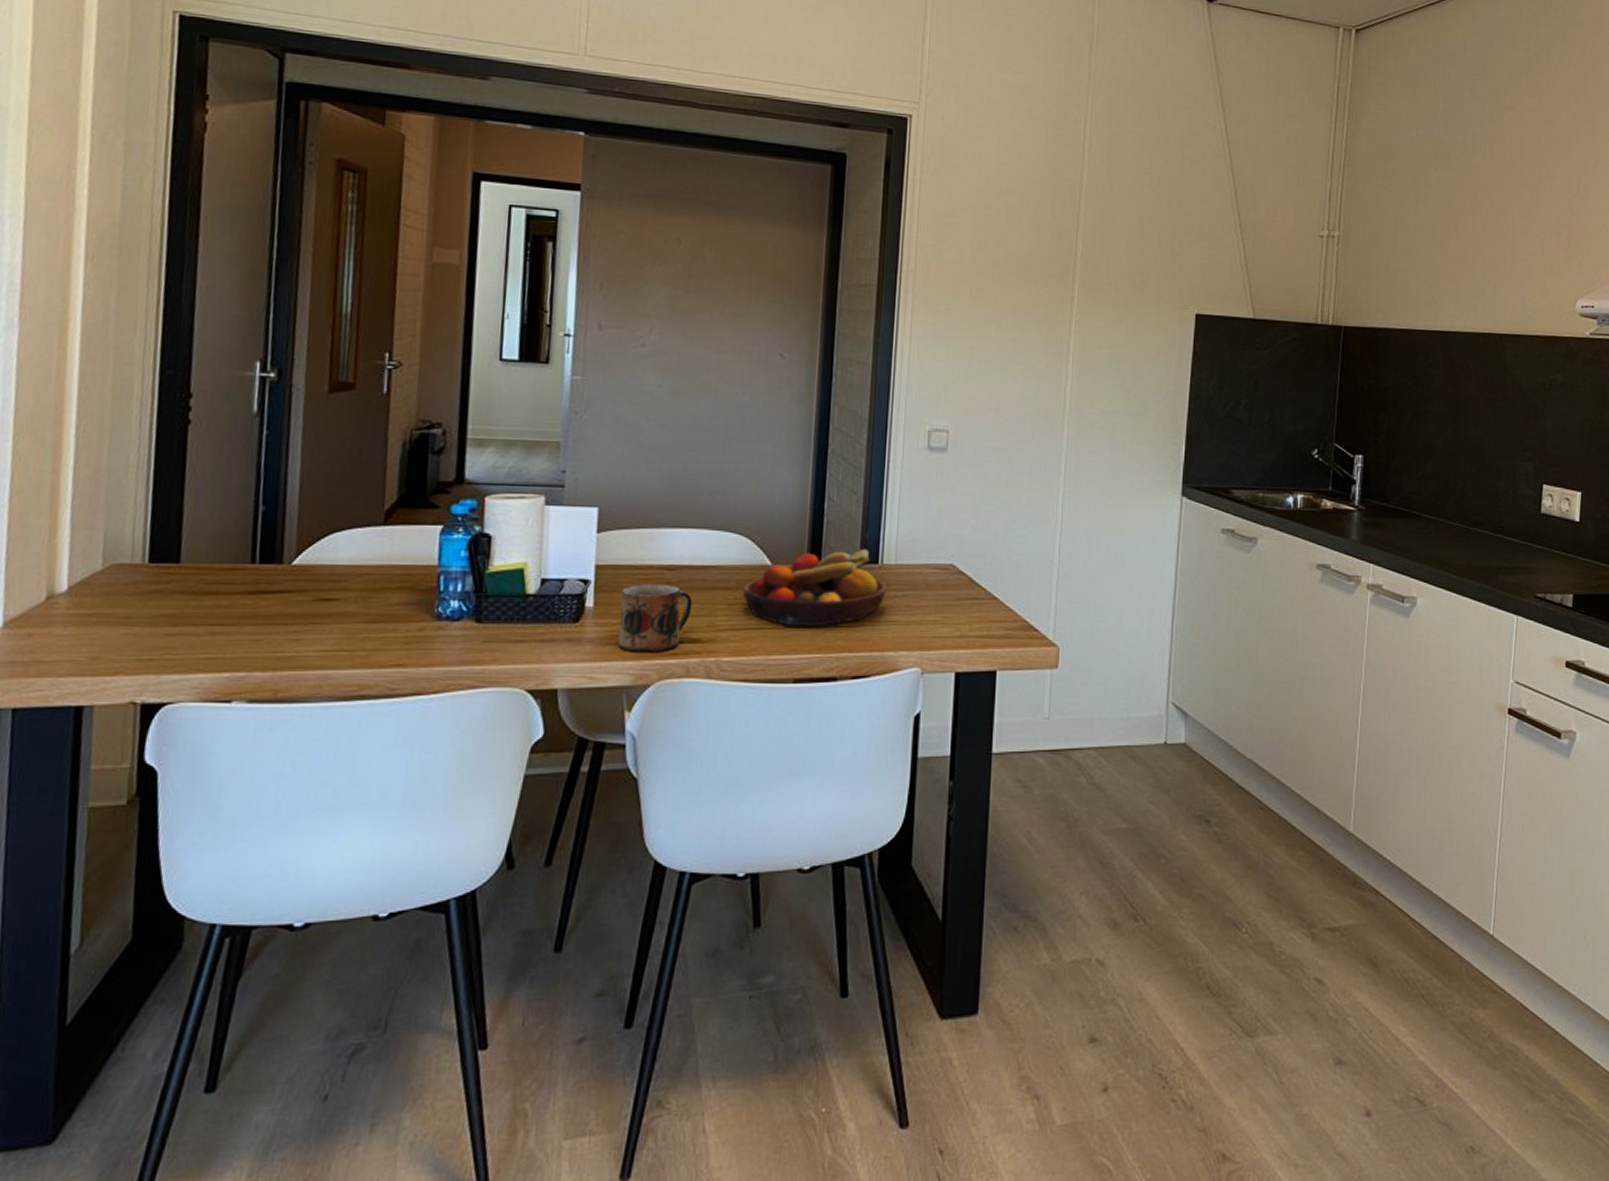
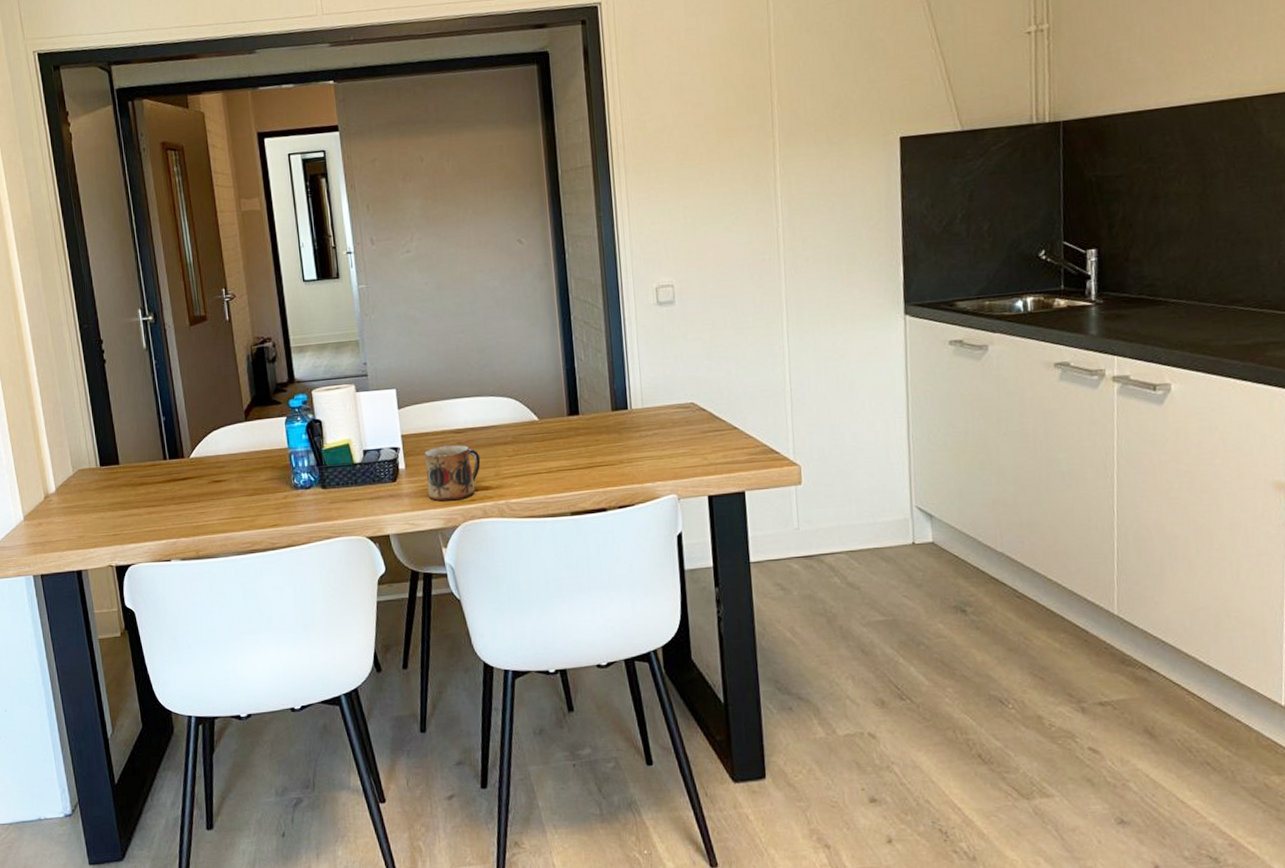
fruit bowl: present [742,548,886,626] -> none [518,397,638,469]

